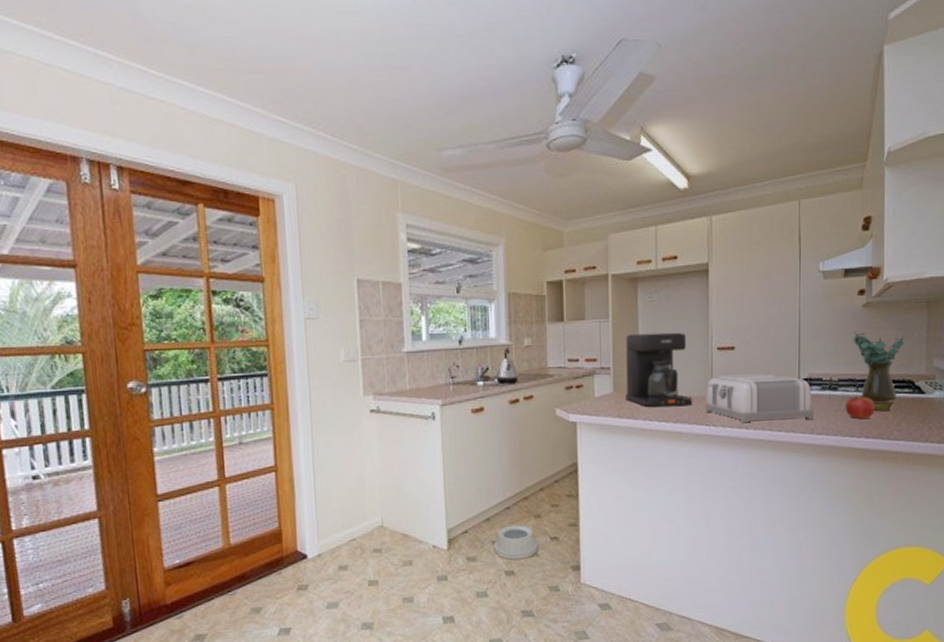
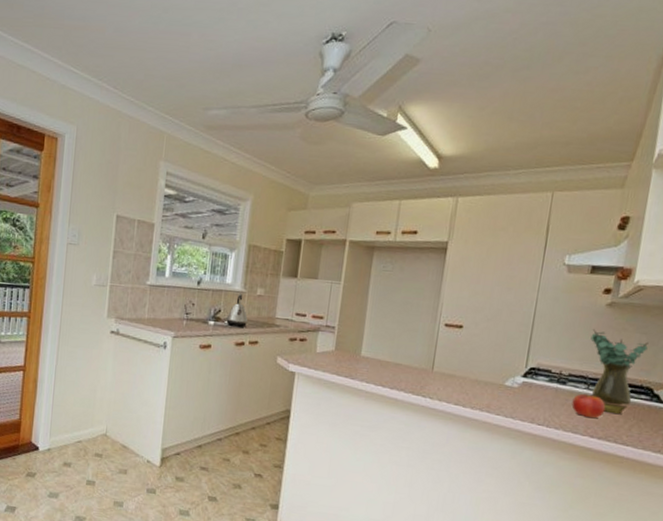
pet bowl: present [494,524,539,560] -> none [201,455,243,489]
coffee maker: present [625,332,693,408] -> none [346,298,415,375]
toaster: present [705,373,813,423] -> none [423,351,538,409]

